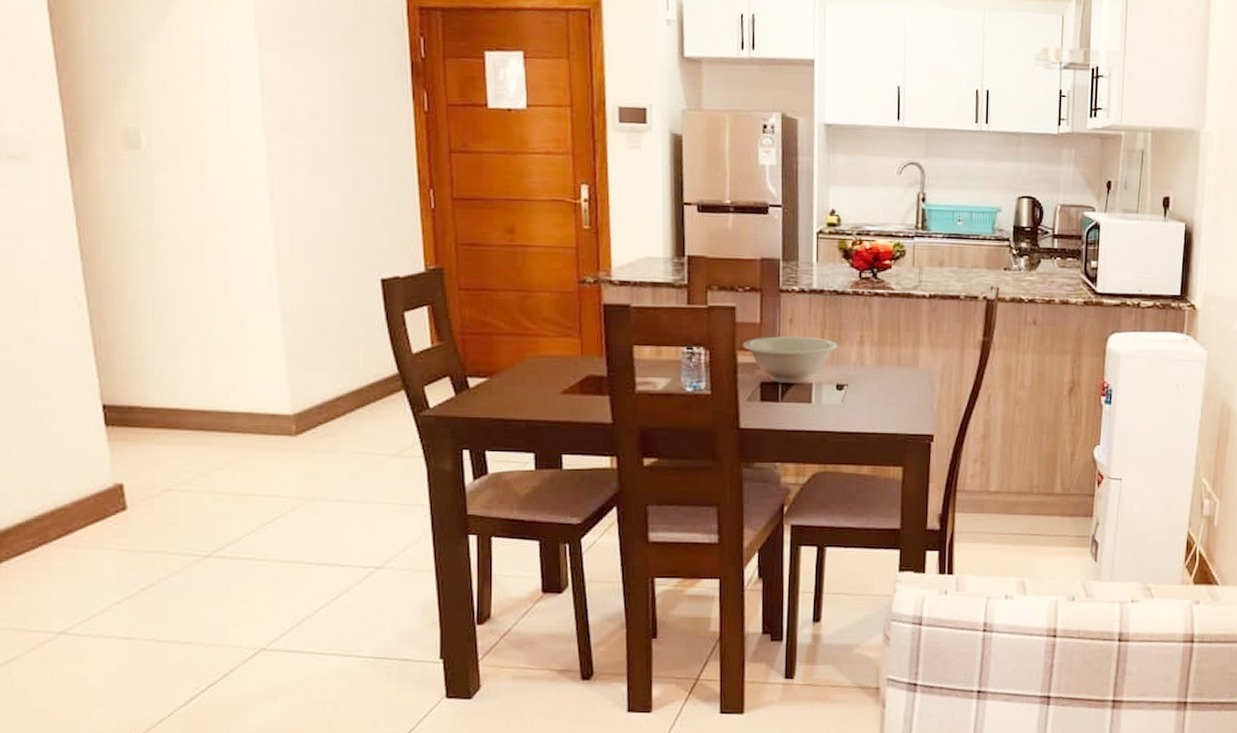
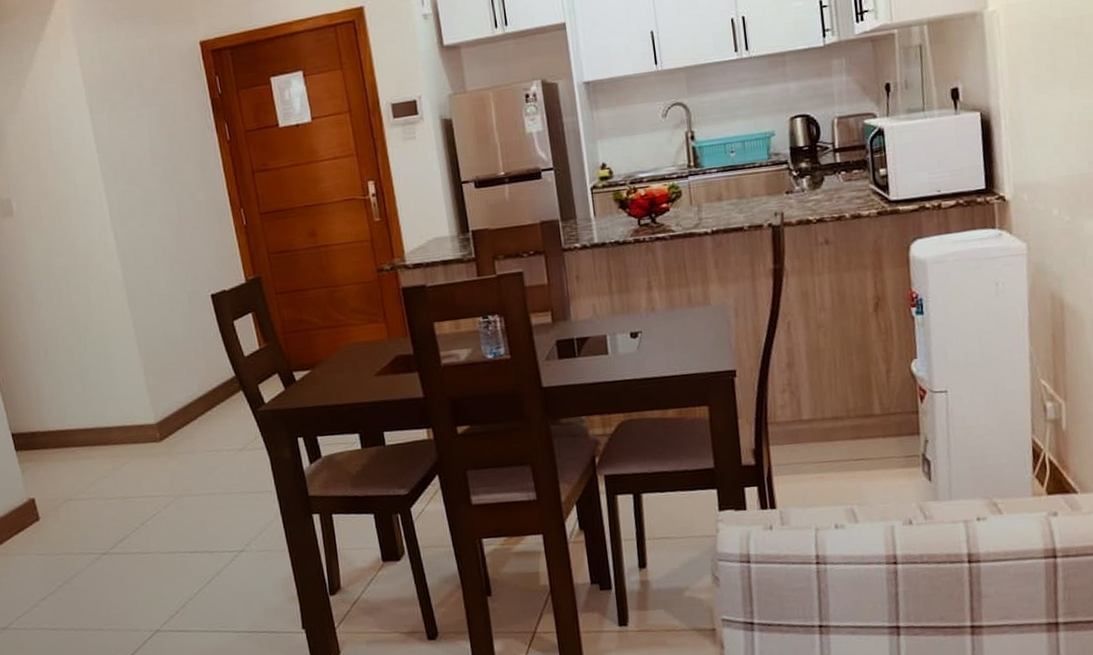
bowl: present [743,336,839,384] -> none [534,289,628,339]

